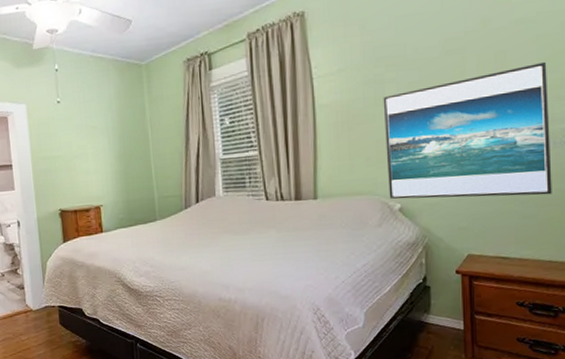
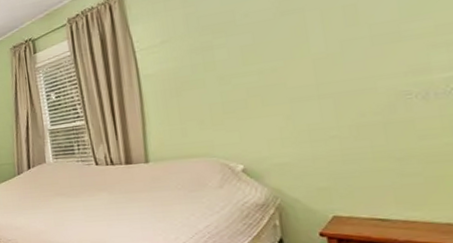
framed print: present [383,61,552,199] -> none [212,9,440,160]

